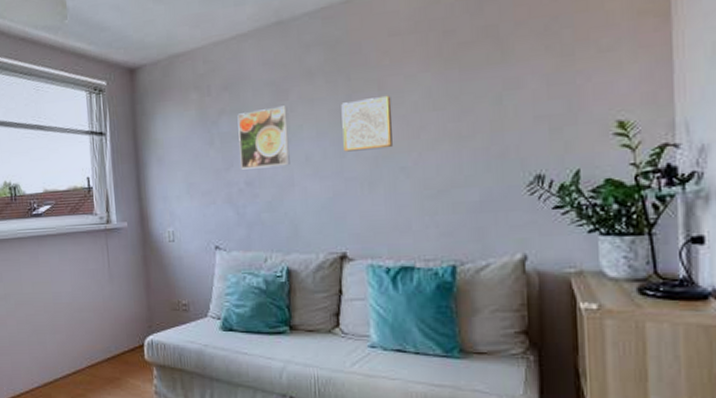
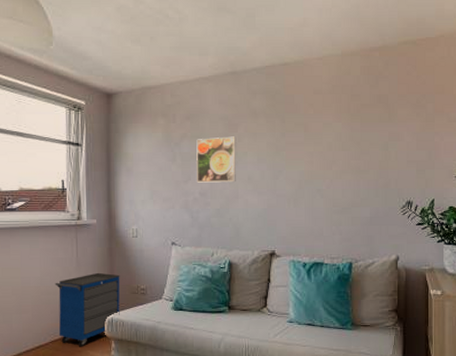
cabinet: none [87,285,160,374] -> present [55,272,120,347]
wall art: present [341,95,393,152] -> none [277,136,314,175]

